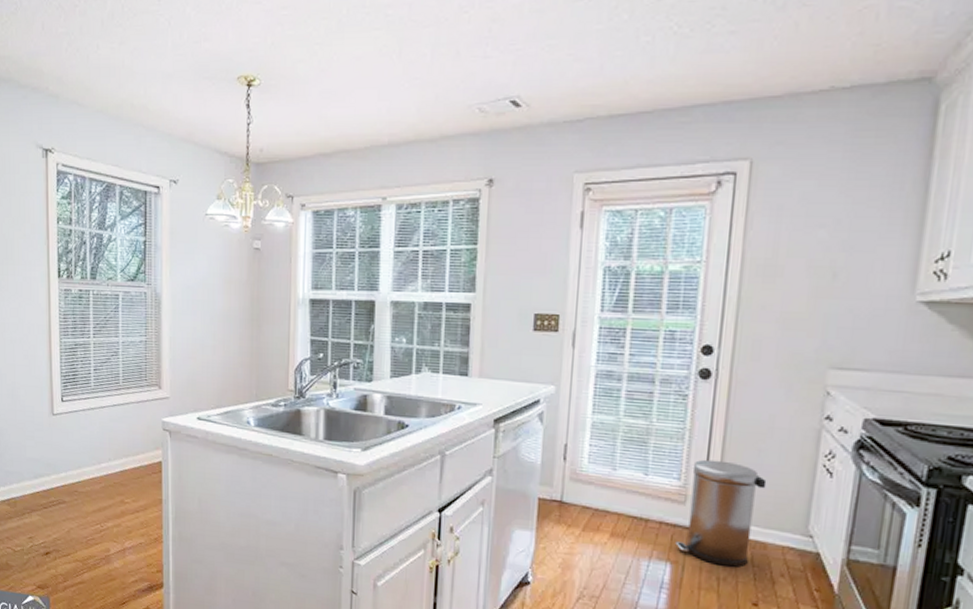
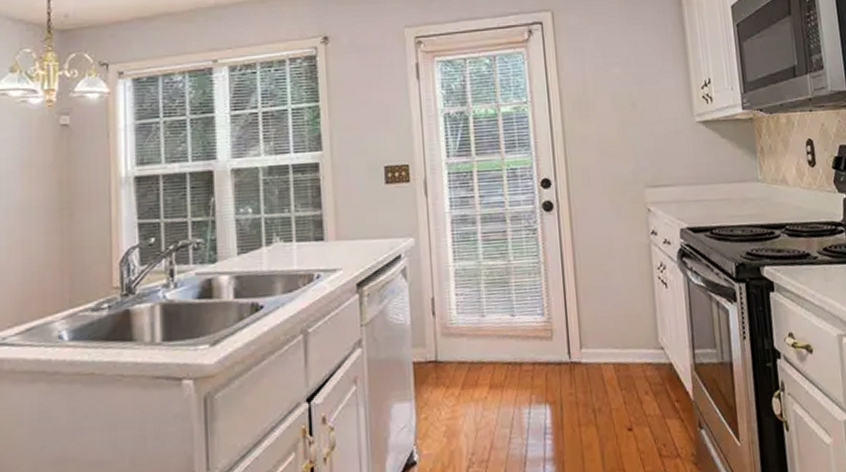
pedal bin: present [675,459,767,568] -> none [550,288,617,397]

